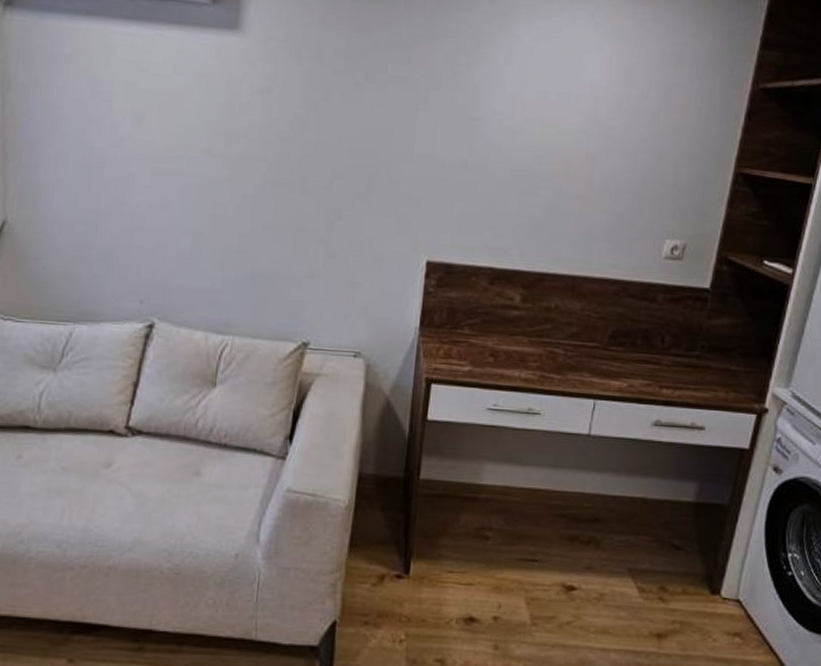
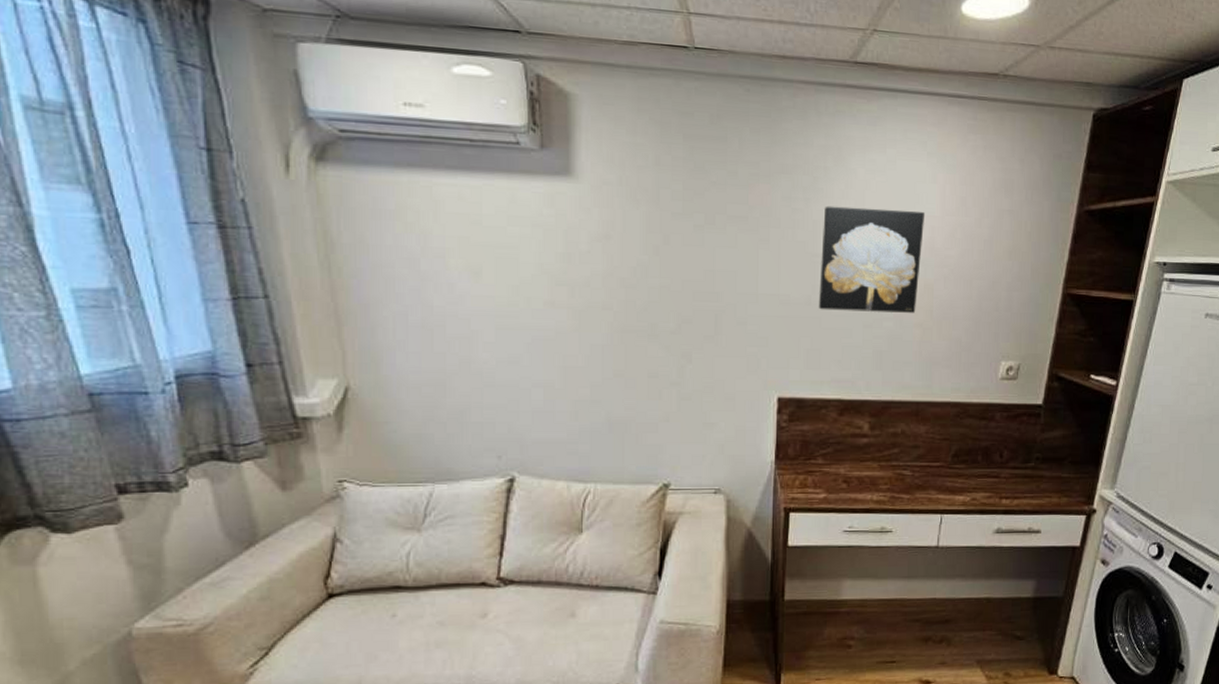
wall art: none [475,70,590,183] -> present [819,206,925,313]

